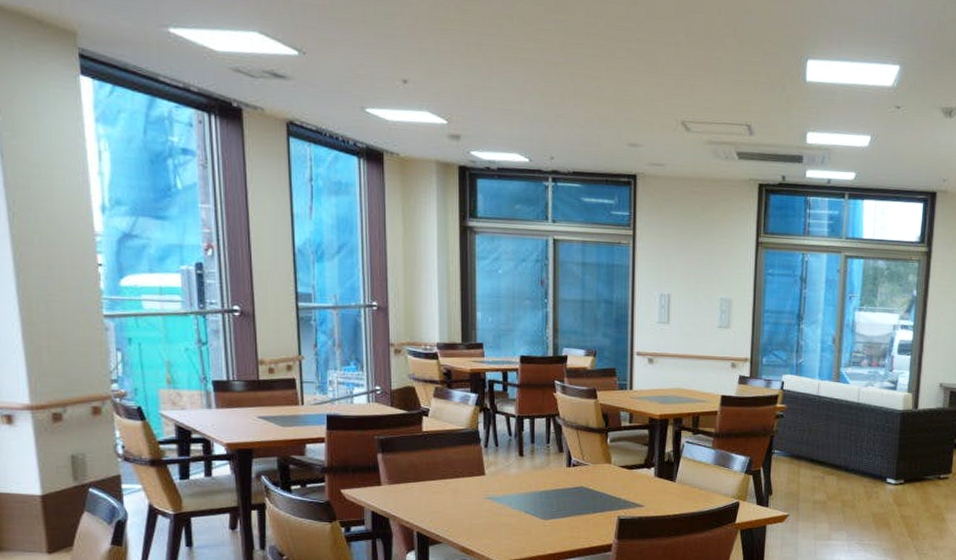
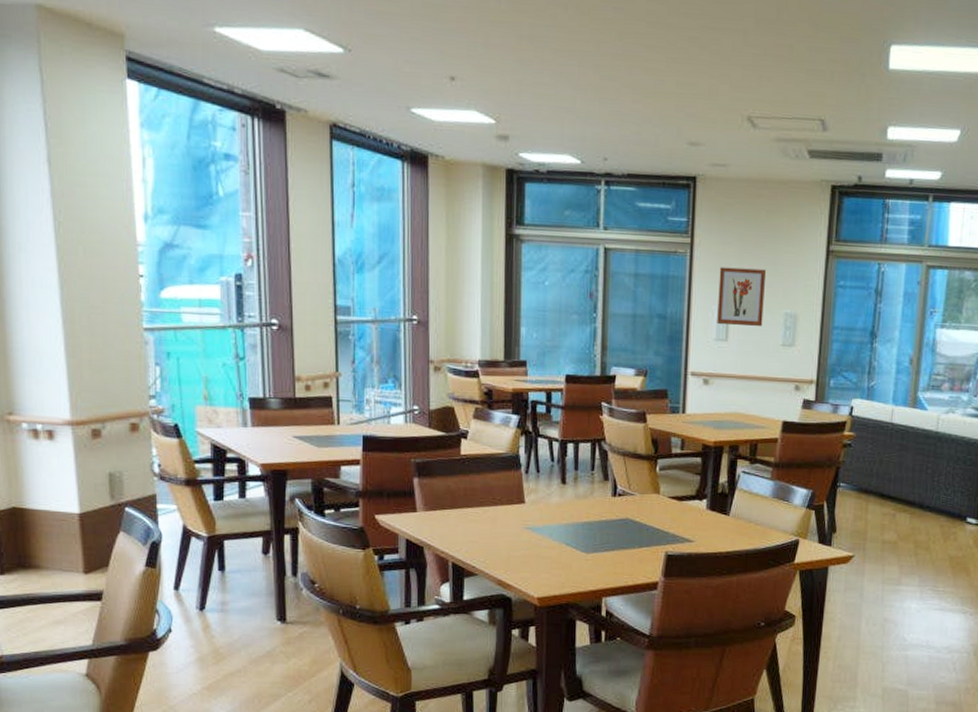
wall art: none [659,256,702,311] -> present [717,267,766,327]

